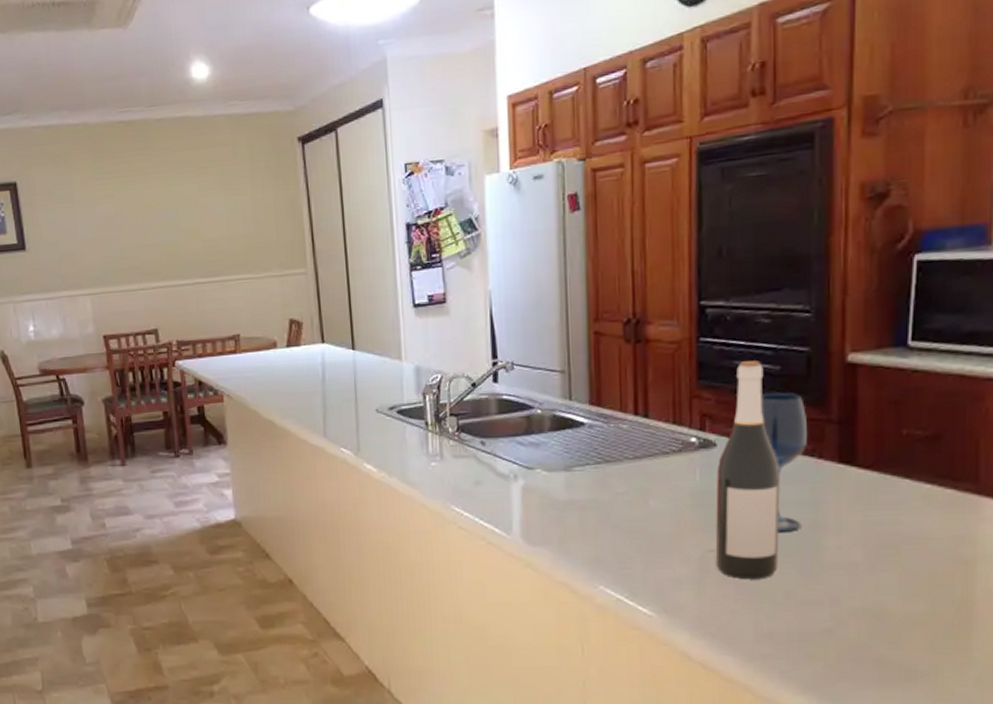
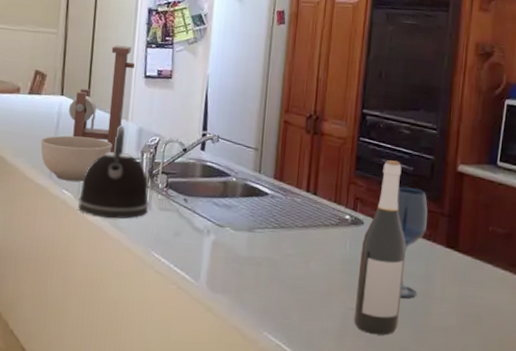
bowl: none [307,385,388,438] -> present [40,135,112,182]
paper towel holder: none [332,273,400,401] -> present [68,45,134,154]
kettle: none [359,367,441,473] -> present [78,125,150,218]

